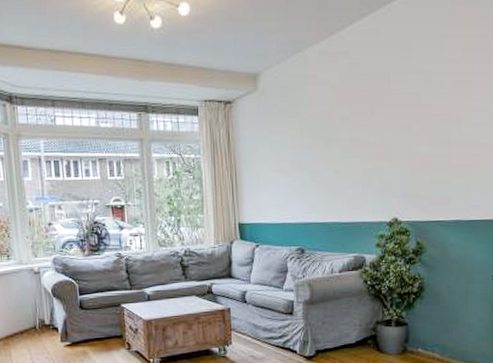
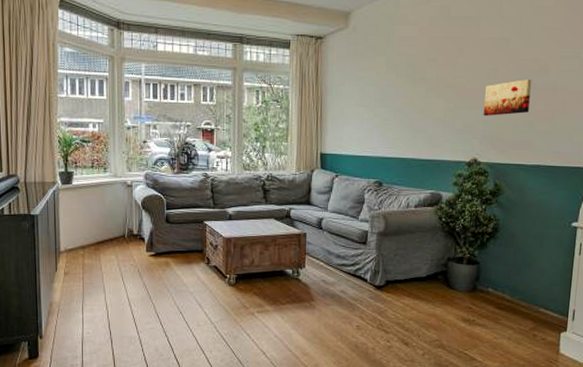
wall art: none [400,134,446,174] -> present [483,79,532,116]

